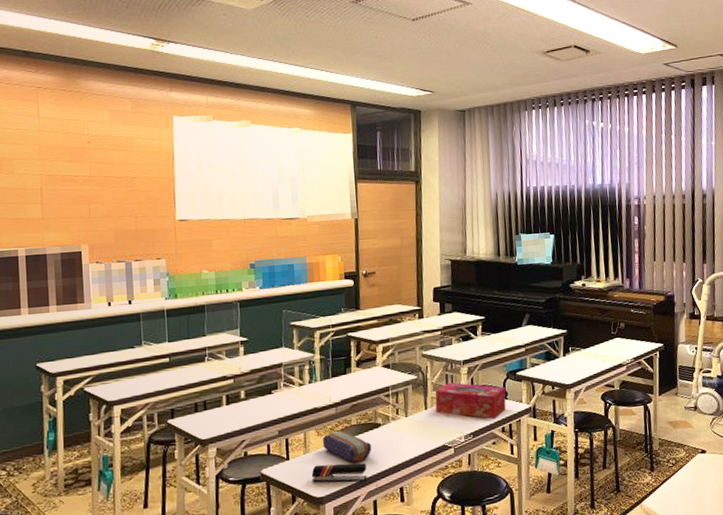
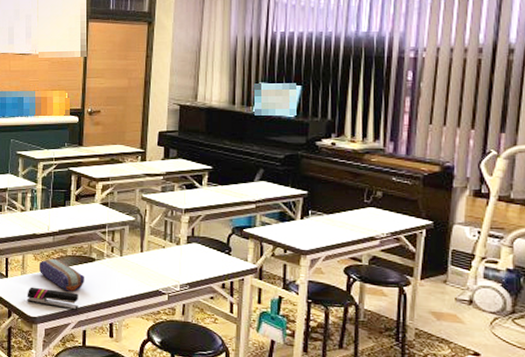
tissue box: present [435,382,506,420] -> none [152,229,230,274]

